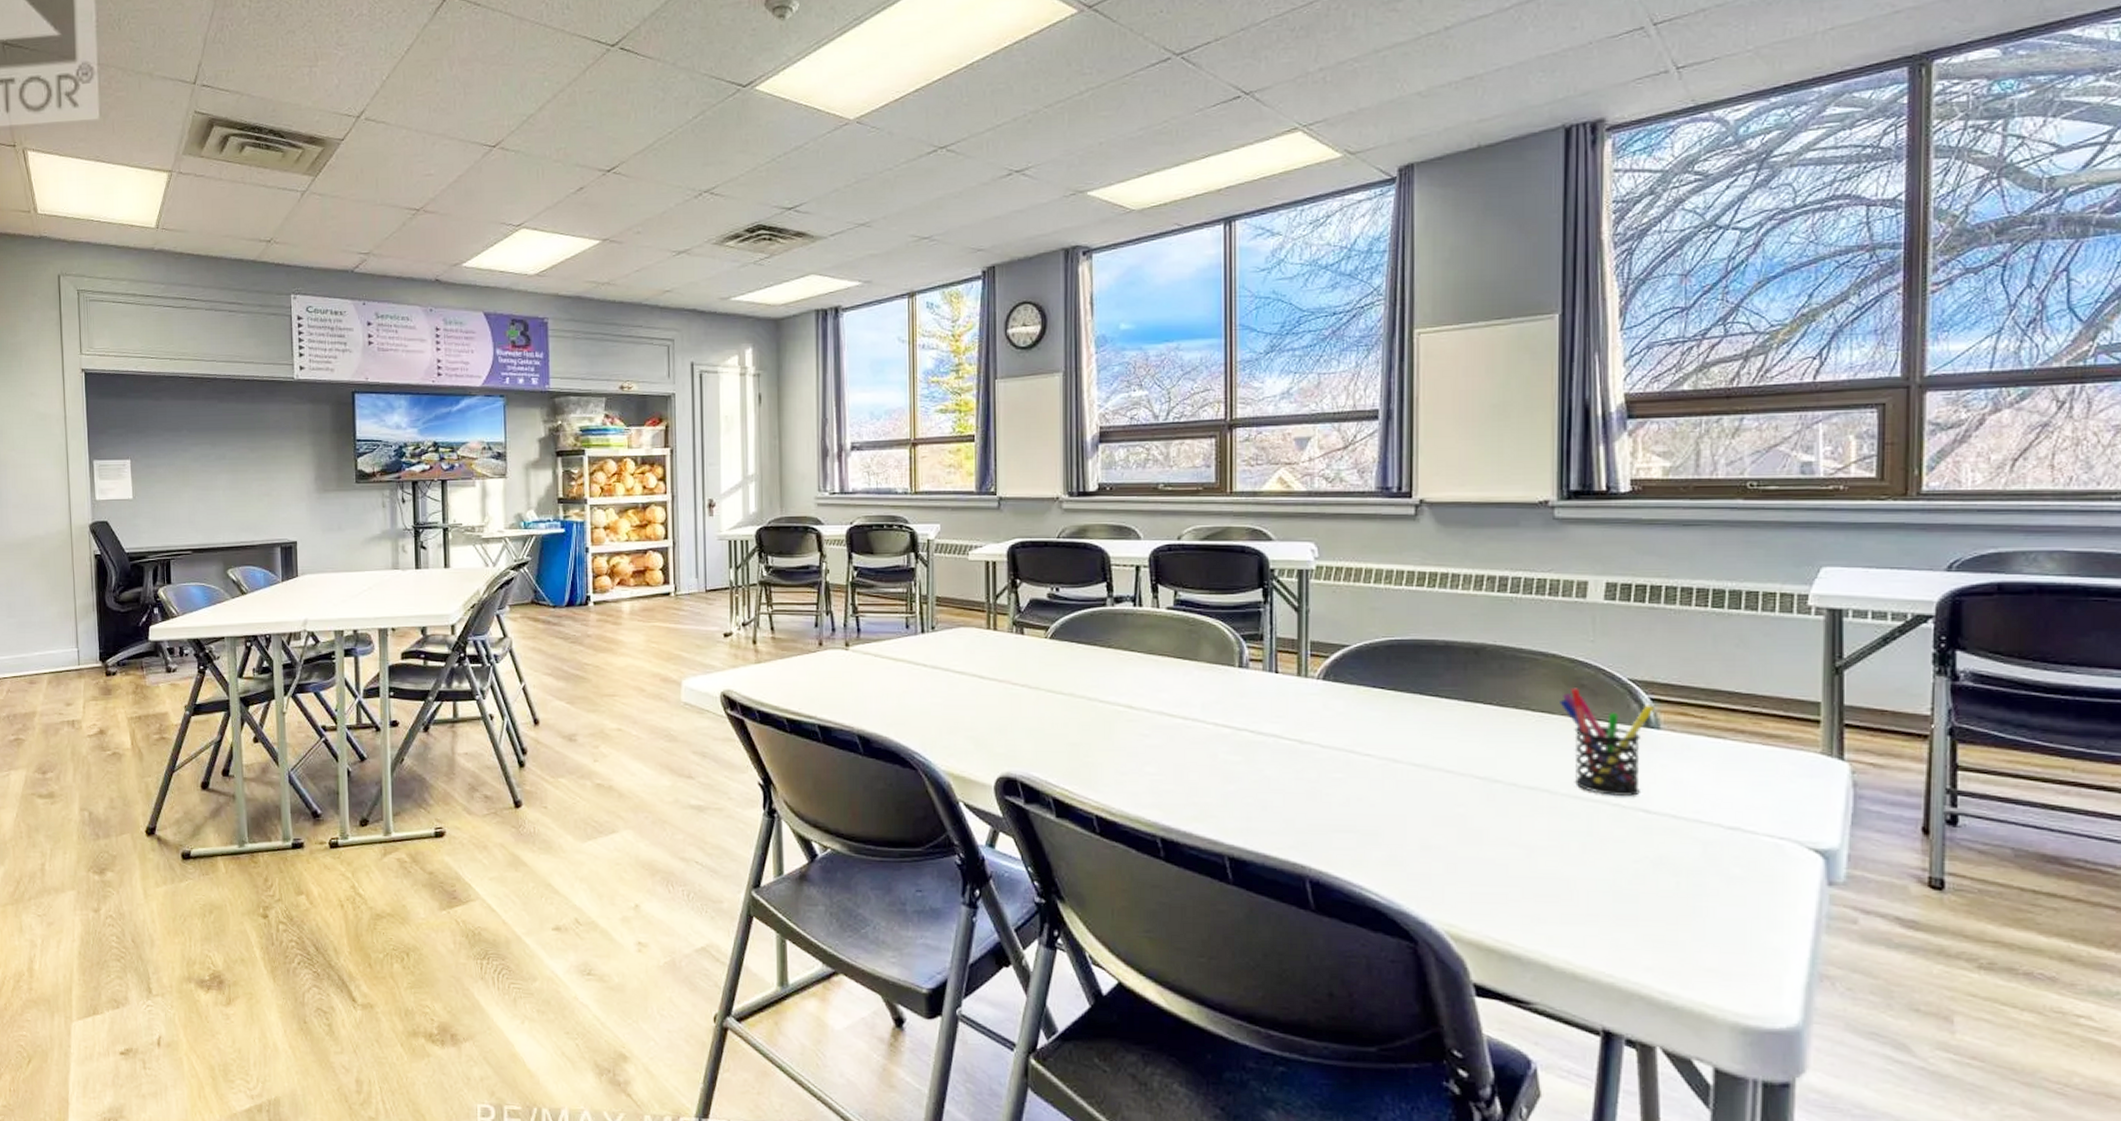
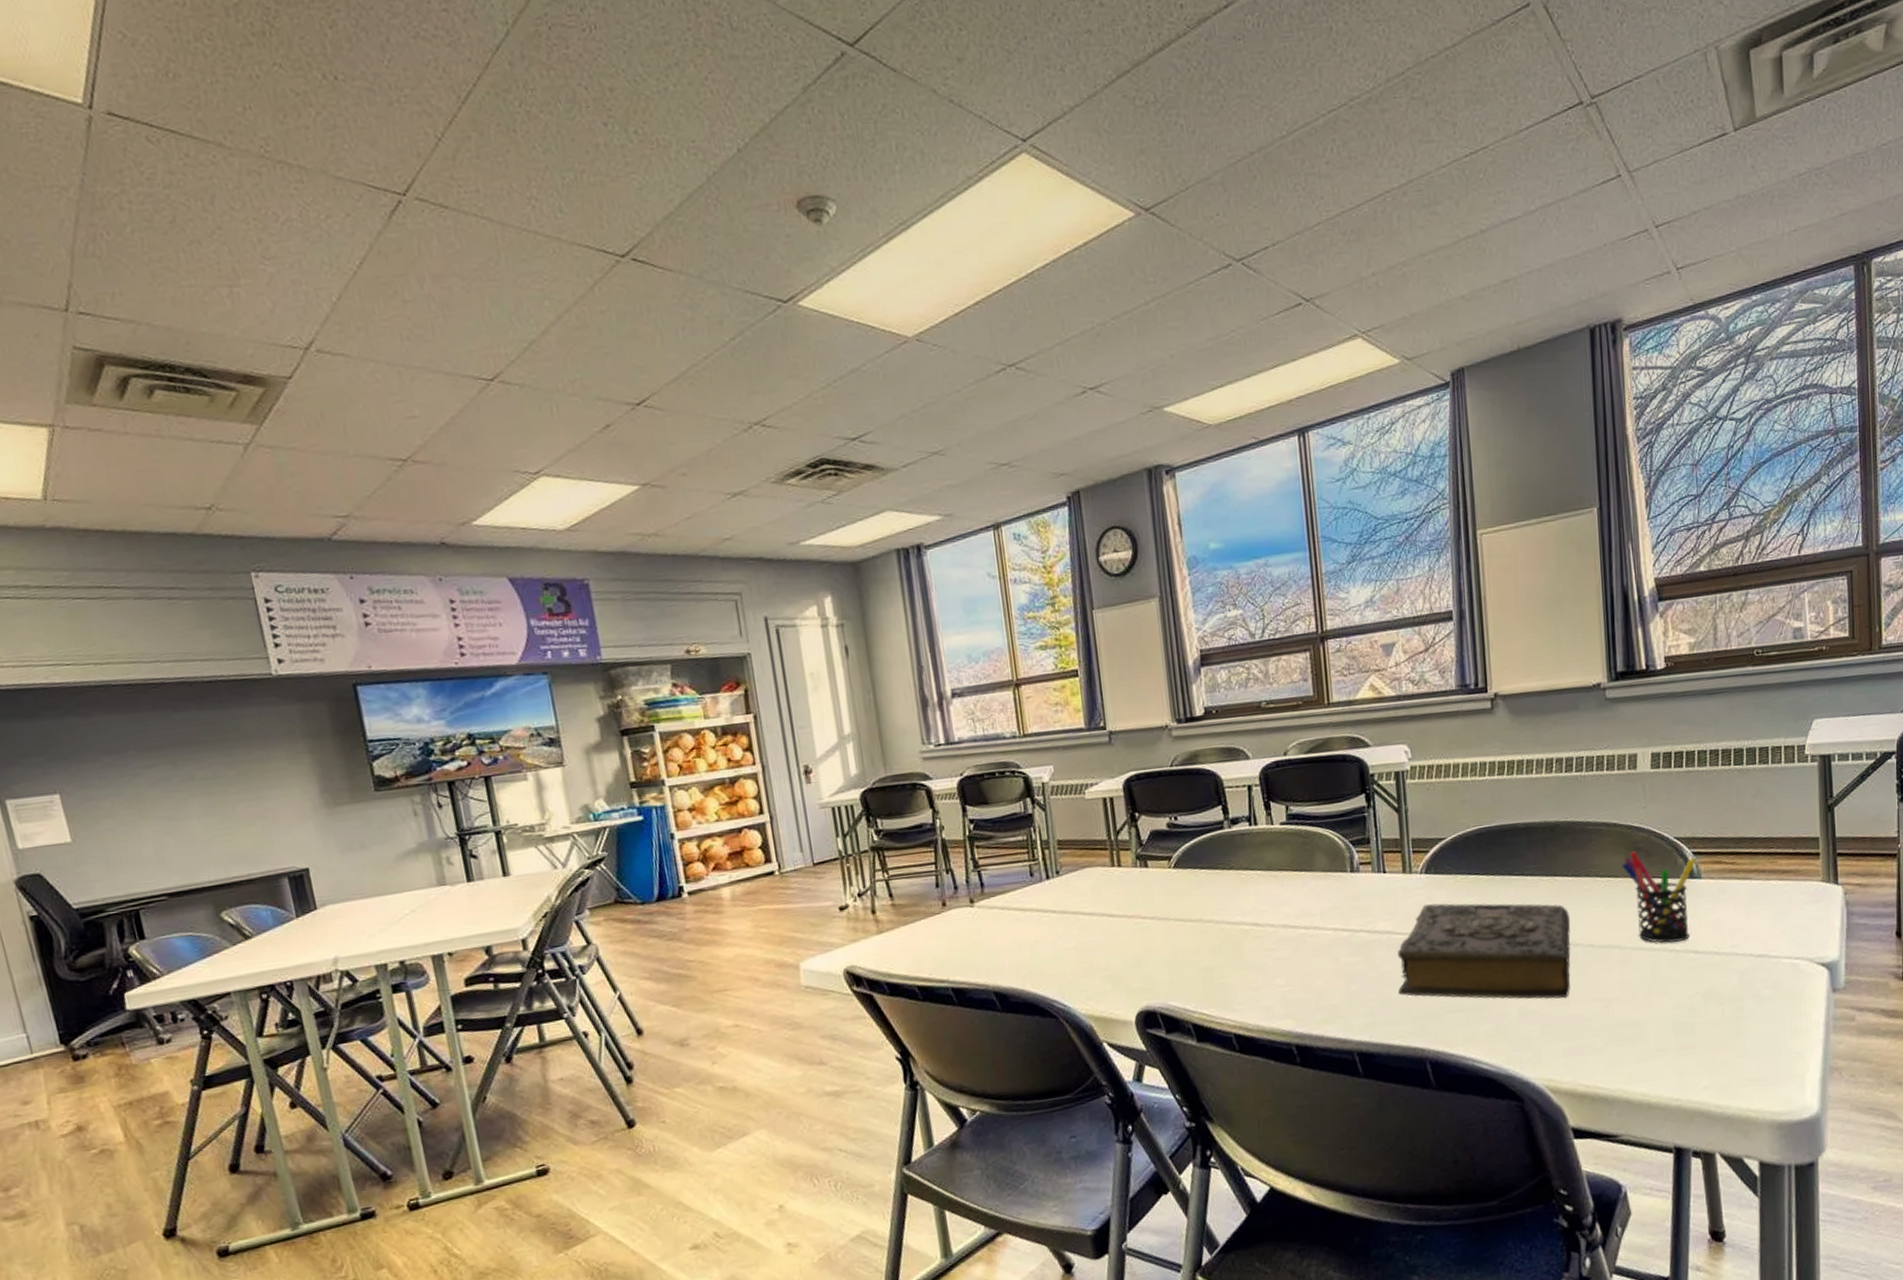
book: none [1281,713,1491,838] -> present [1398,903,1571,999]

